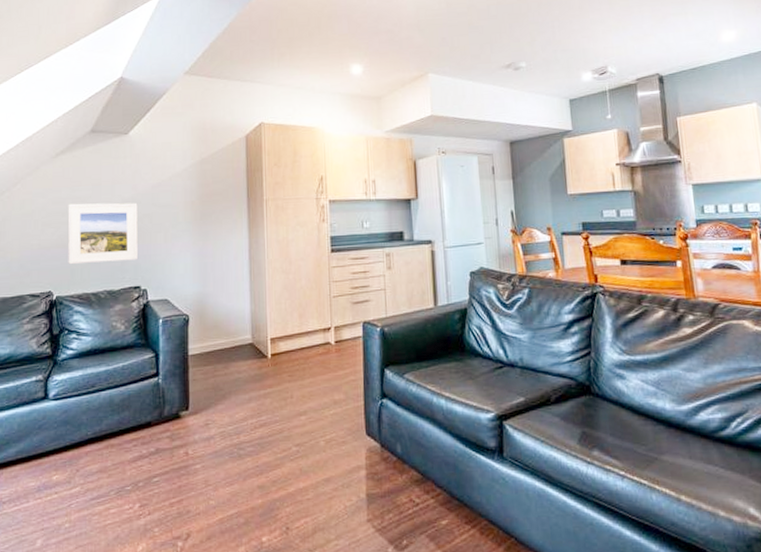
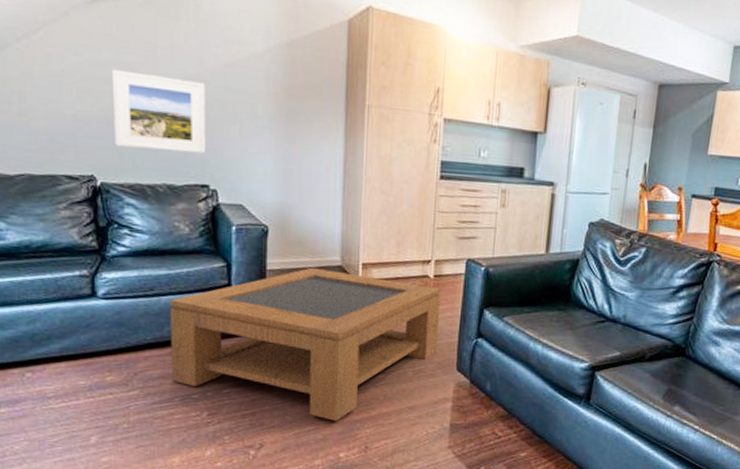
coffee table: none [107,348,346,502] -> present [170,267,441,421]

